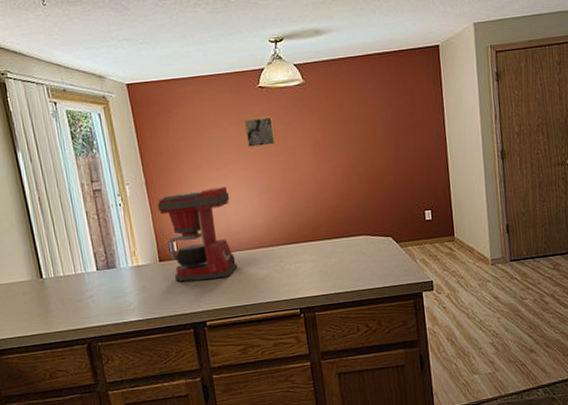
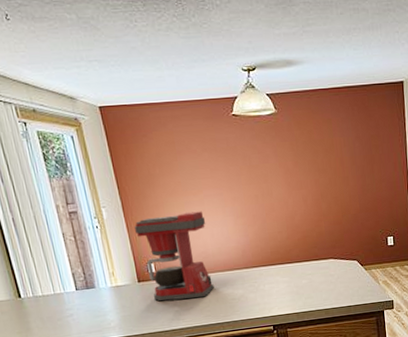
wall art: present [244,116,275,148] -> none [218,144,249,175]

